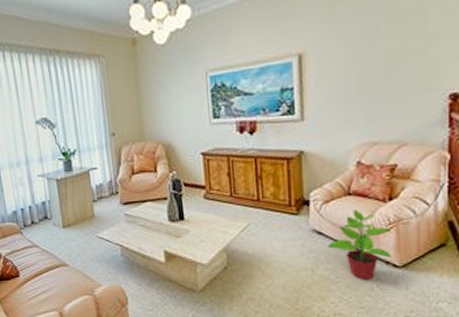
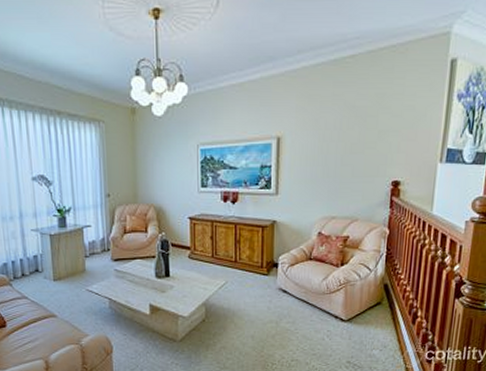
potted plant: present [328,209,392,280] -> none [290,272,341,332]

